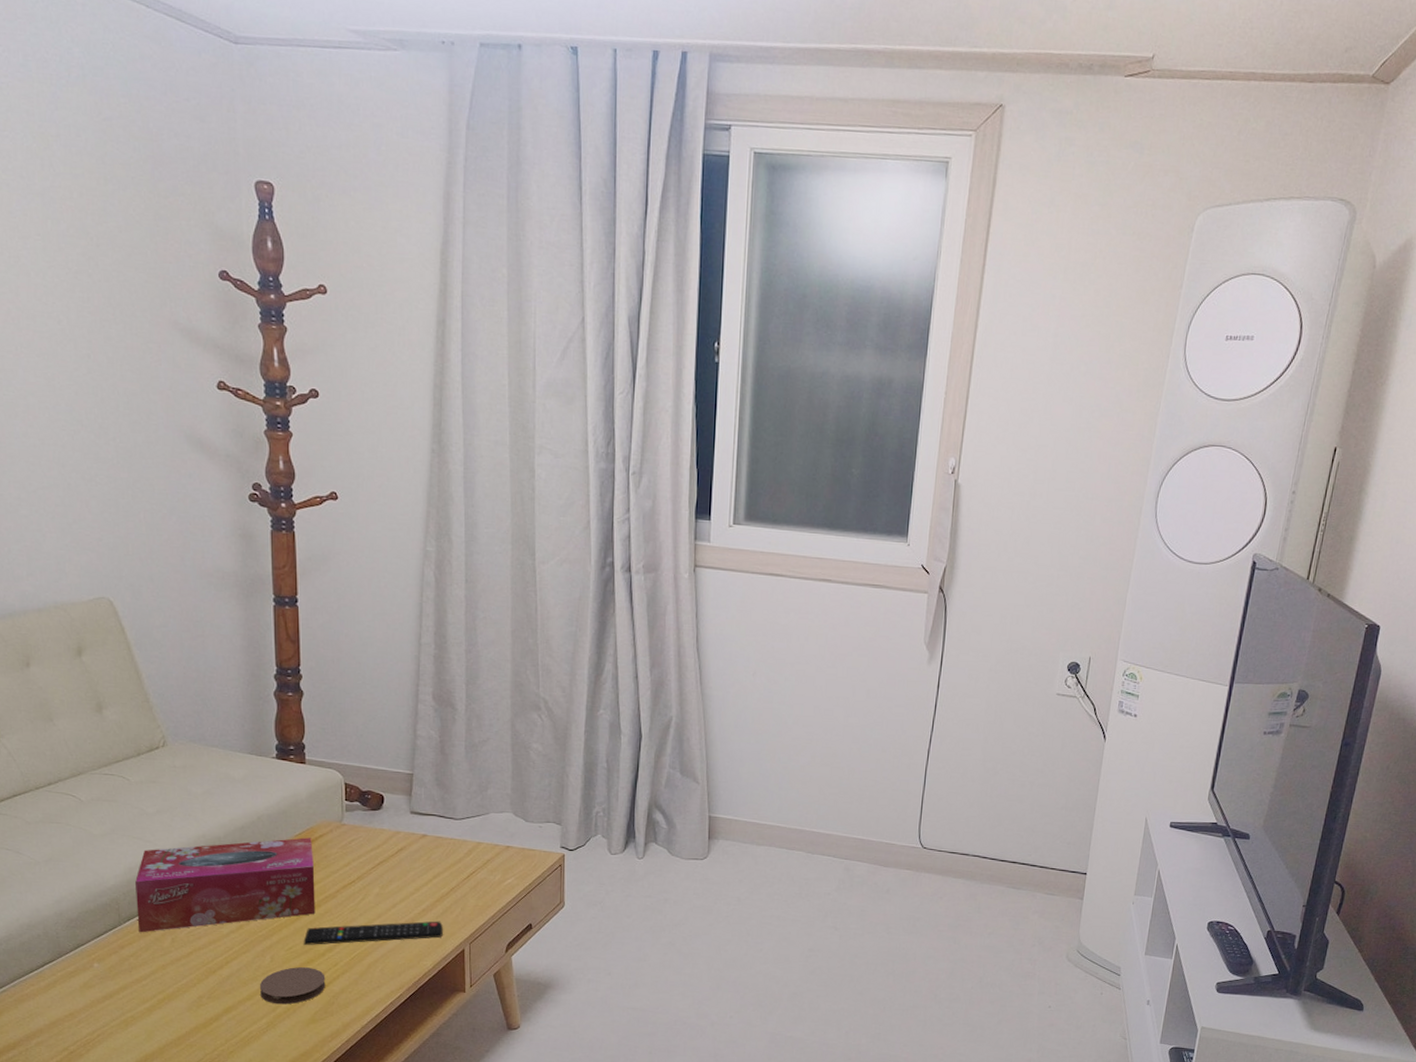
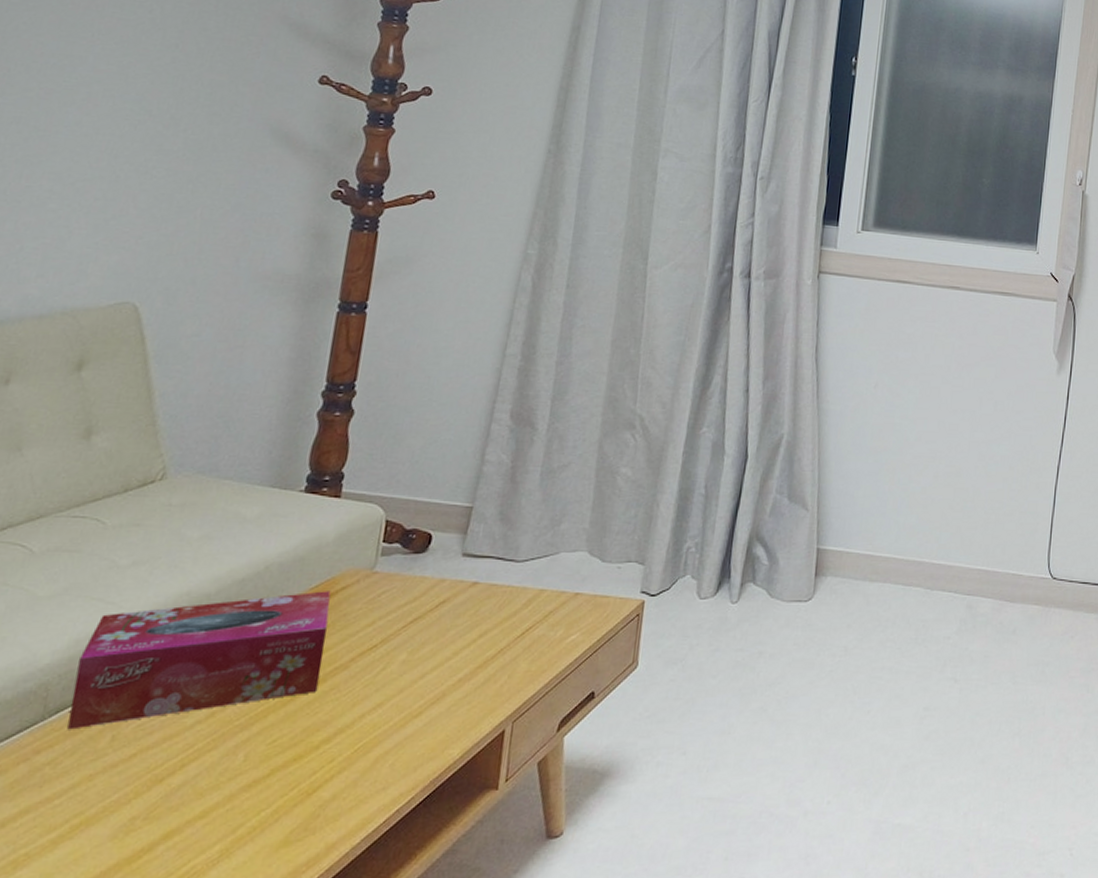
coaster: present [259,967,326,1005] -> none [219,767,315,823]
remote control: present [303,921,443,945] -> none [293,693,482,735]

